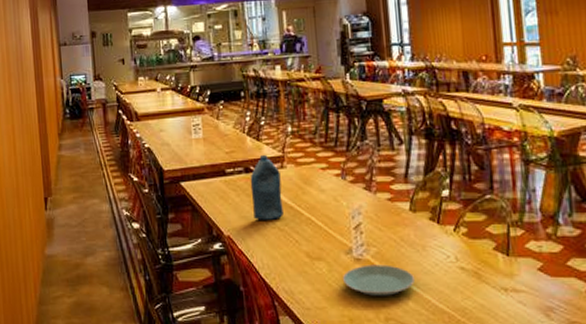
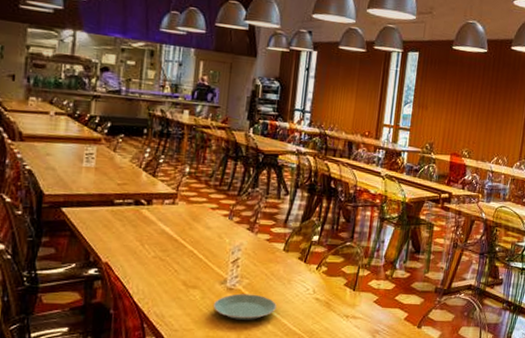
bottle: present [250,154,284,221] -> none [136,189,171,251]

